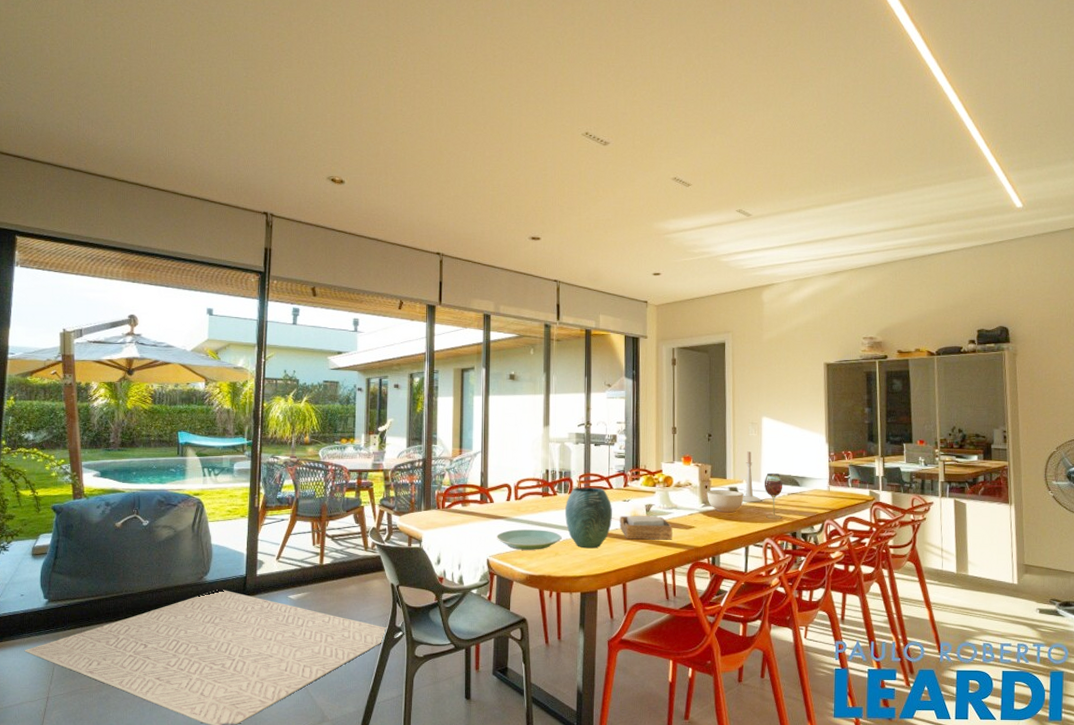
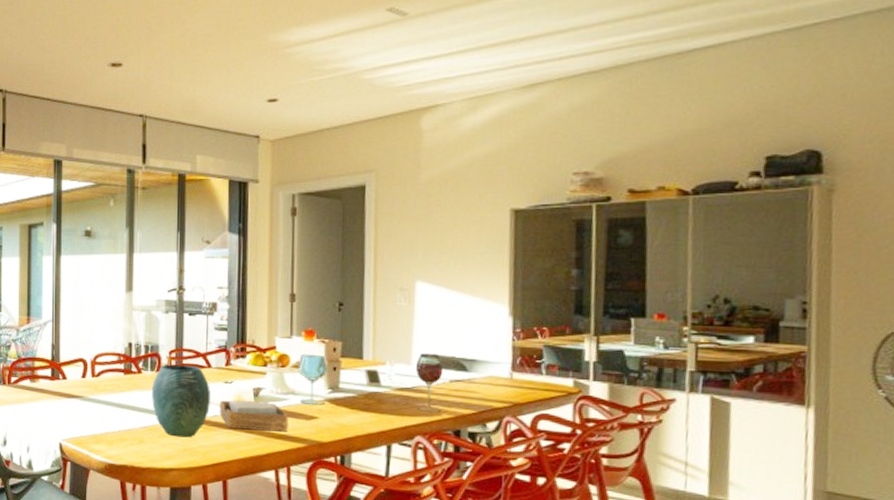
plate: present [496,529,562,550] -> none [69,411,148,436]
wine glass: none [679,475,702,517] -> present [297,354,328,405]
bowl: present [707,490,744,513] -> none [335,372,387,402]
candlestick: present [743,451,761,502] -> none [385,325,411,390]

